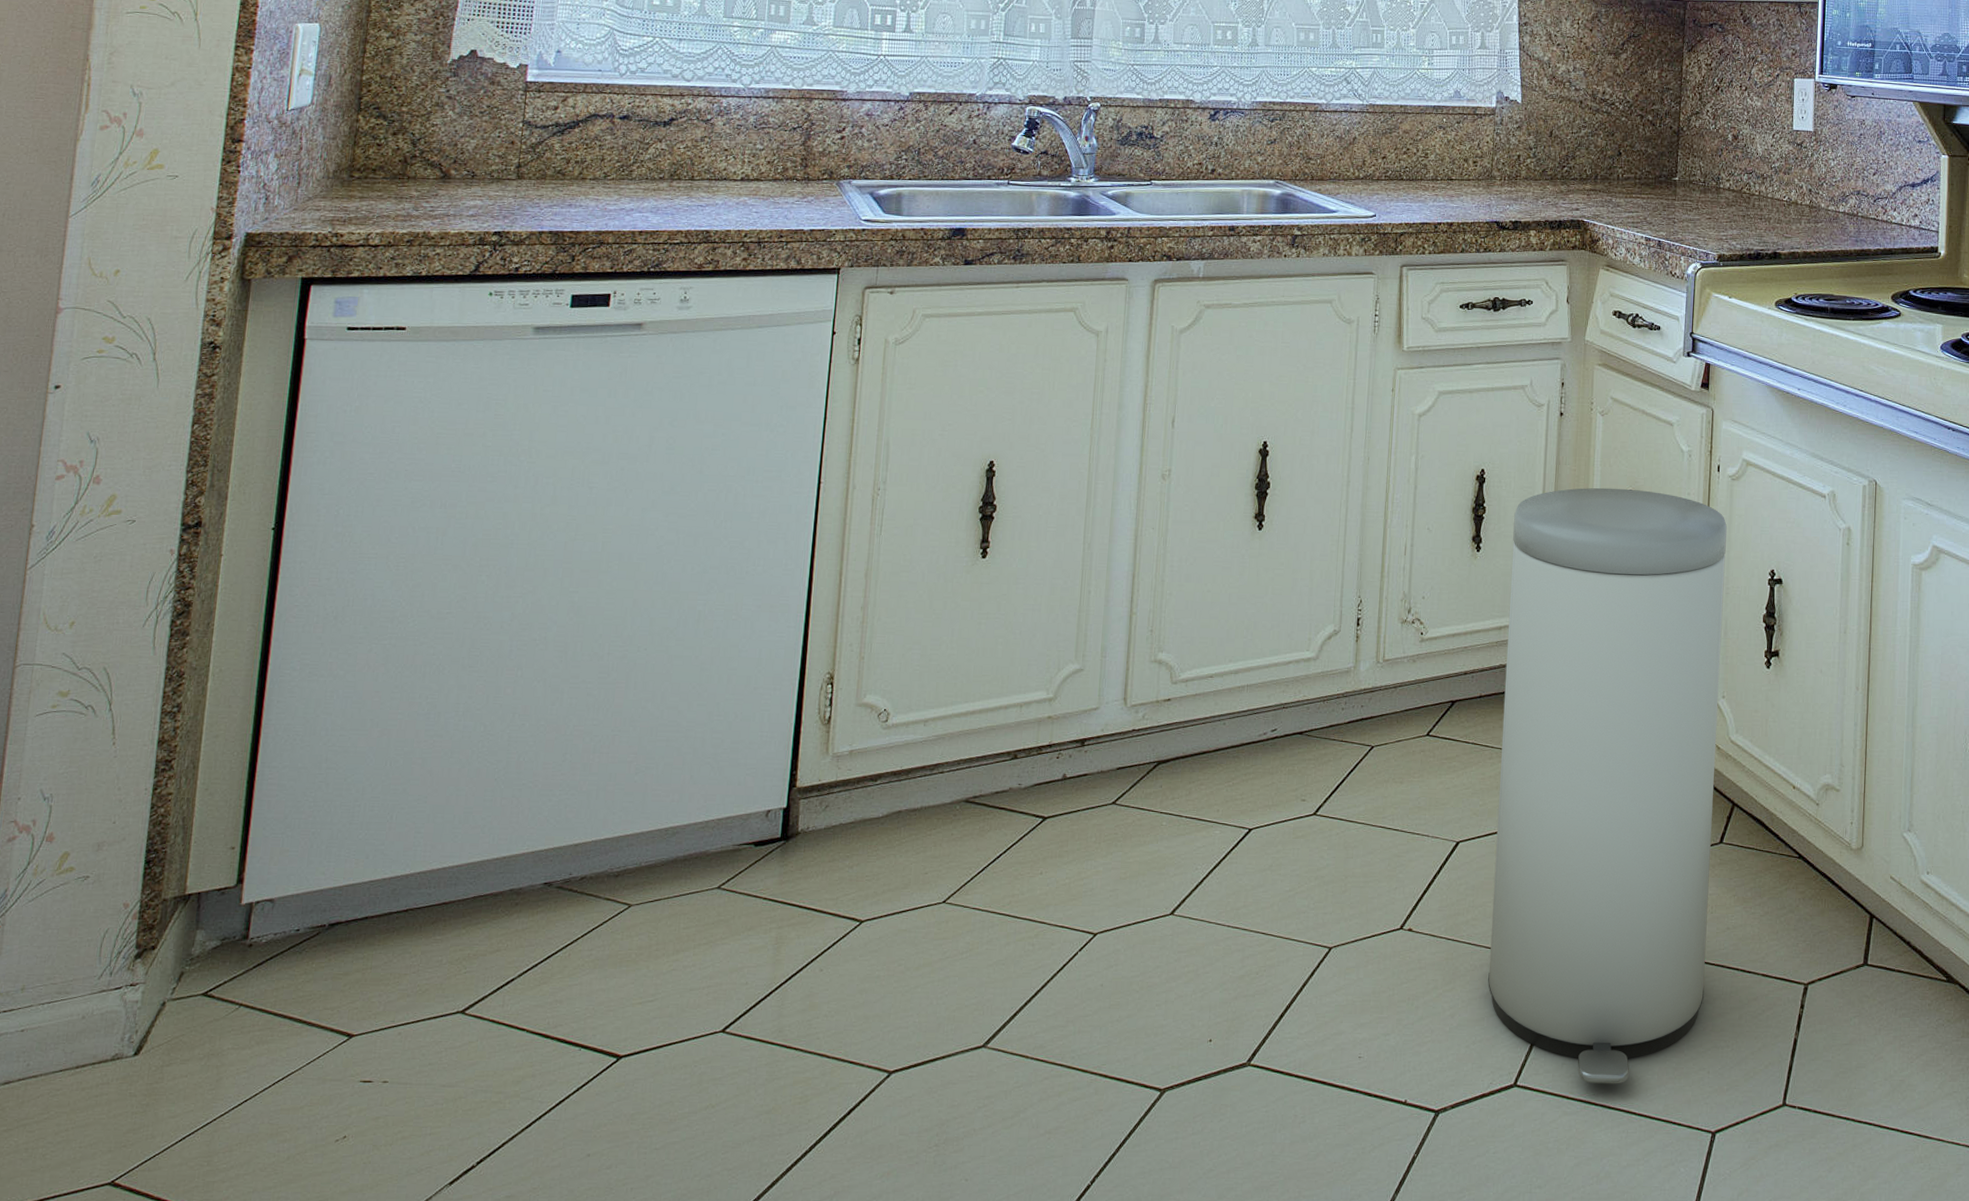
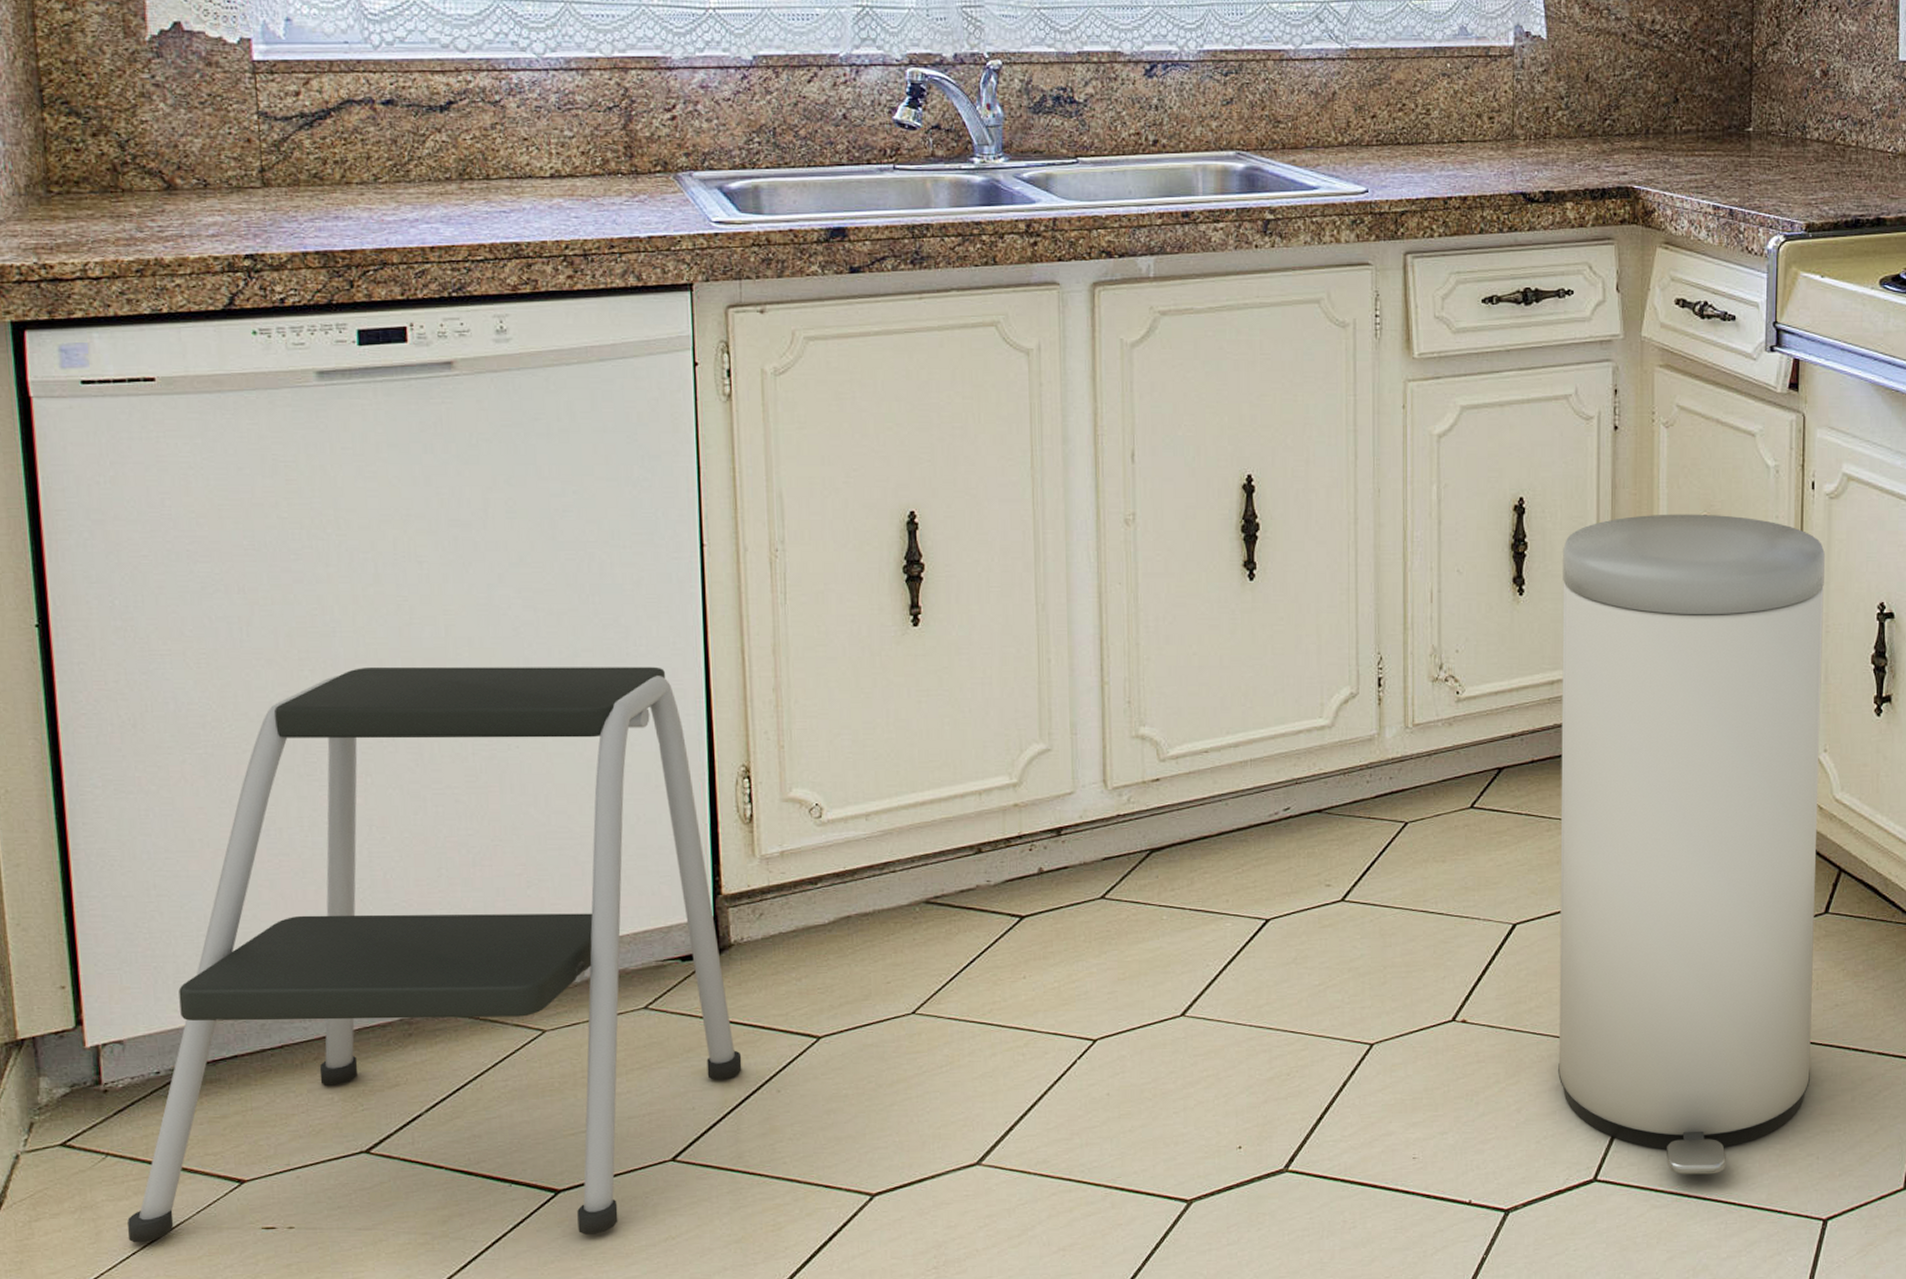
step stool: none [243,575,794,1100] -> present [127,667,742,1243]

